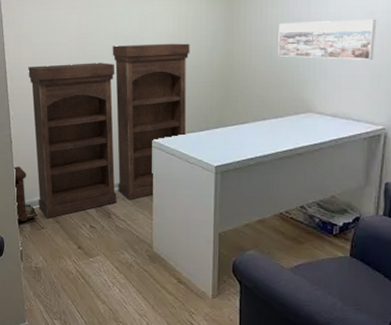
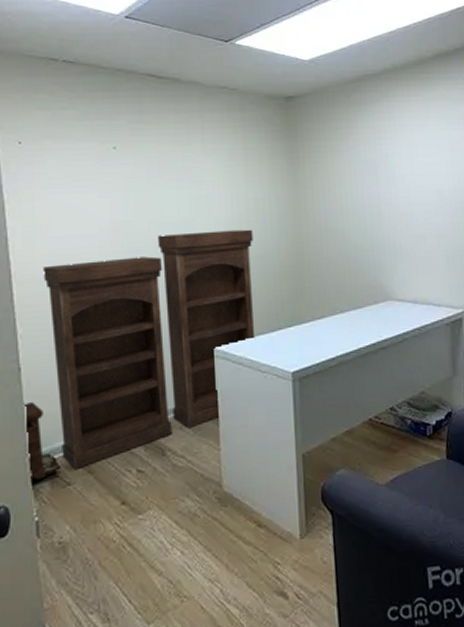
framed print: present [278,19,377,60] -> none [348,197,446,241]

